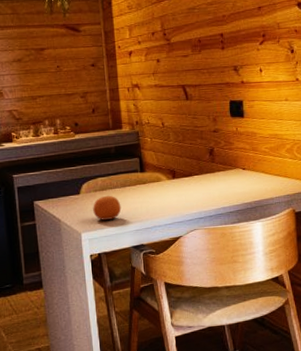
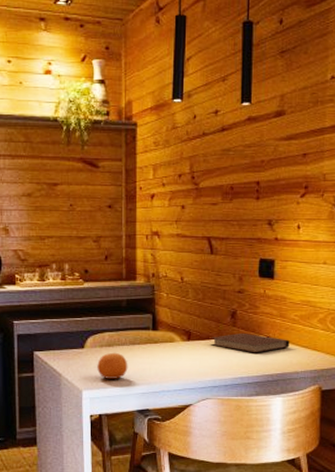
notebook: none [193,167,264,185] -> present [210,332,290,353]

